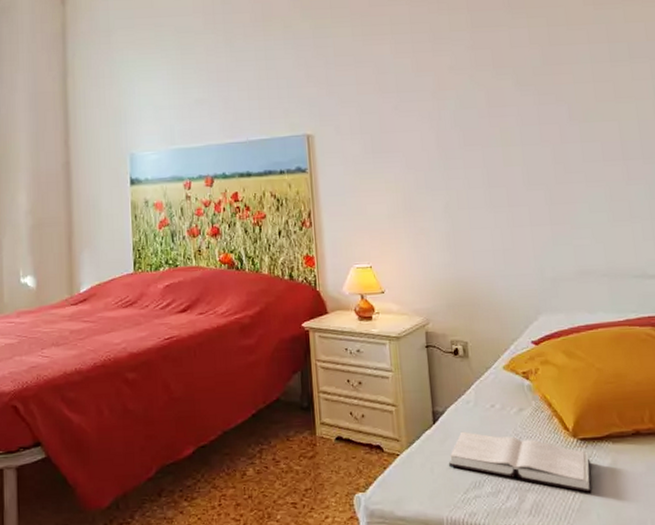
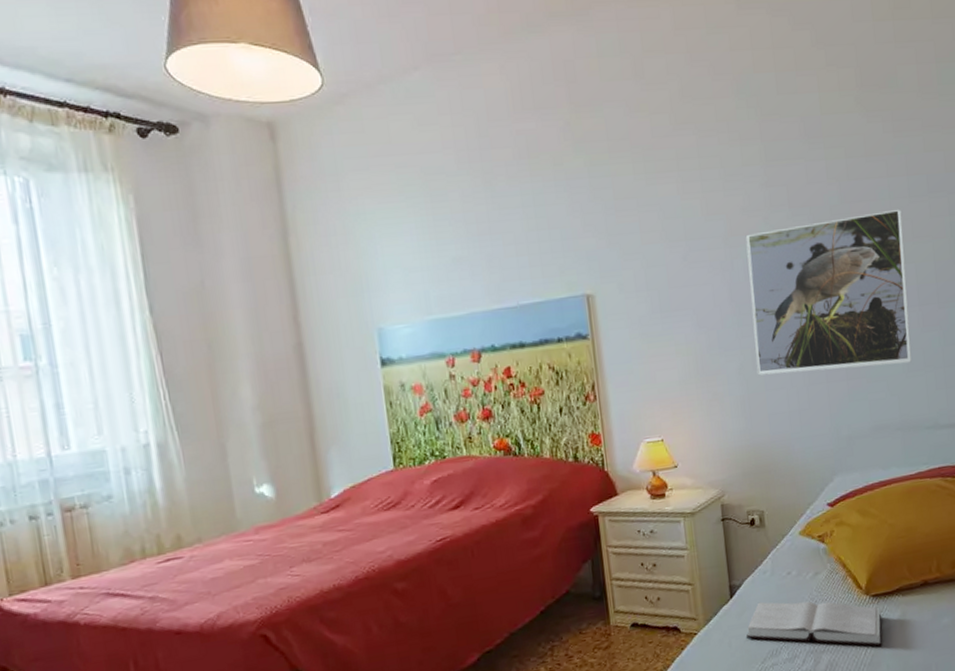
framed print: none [452,71,617,215] -> present [745,208,912,376]

